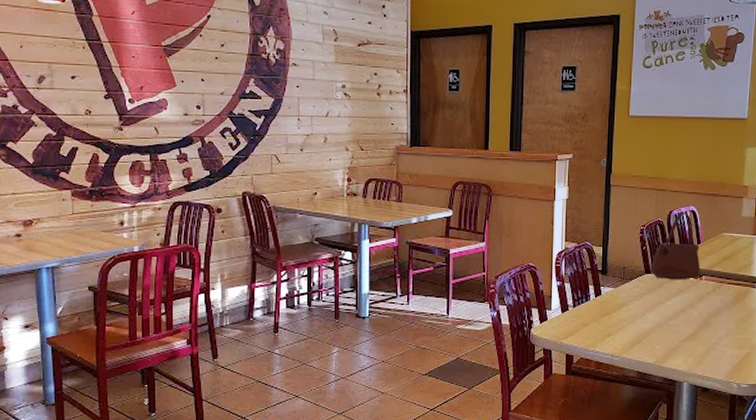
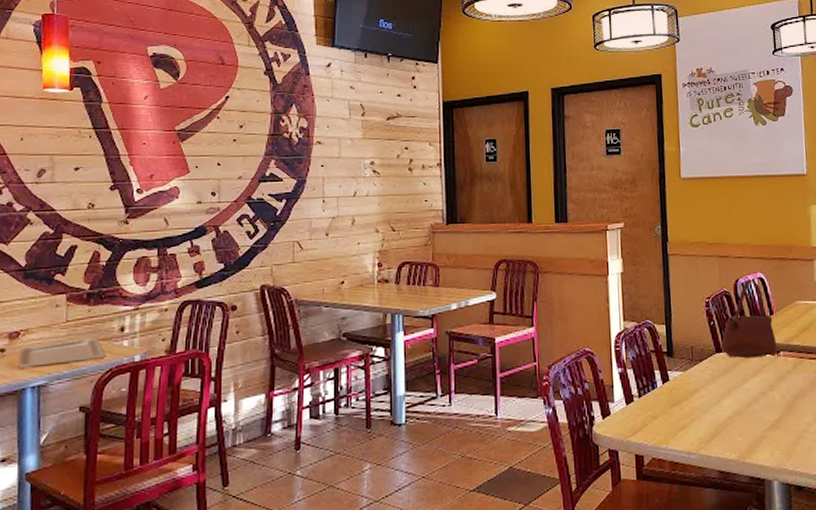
tray: none [33,228,109,252] -> present [17,337,106,369]

